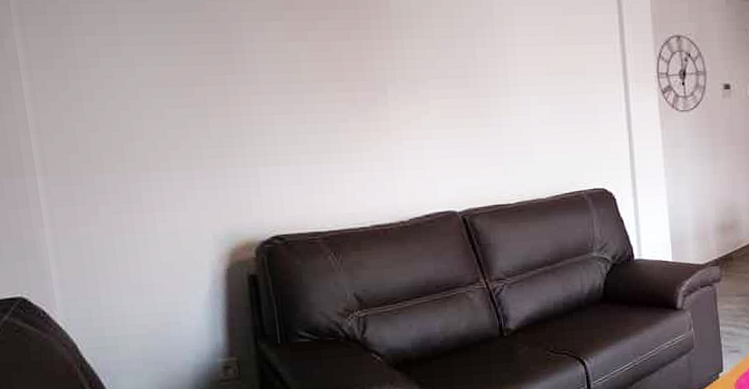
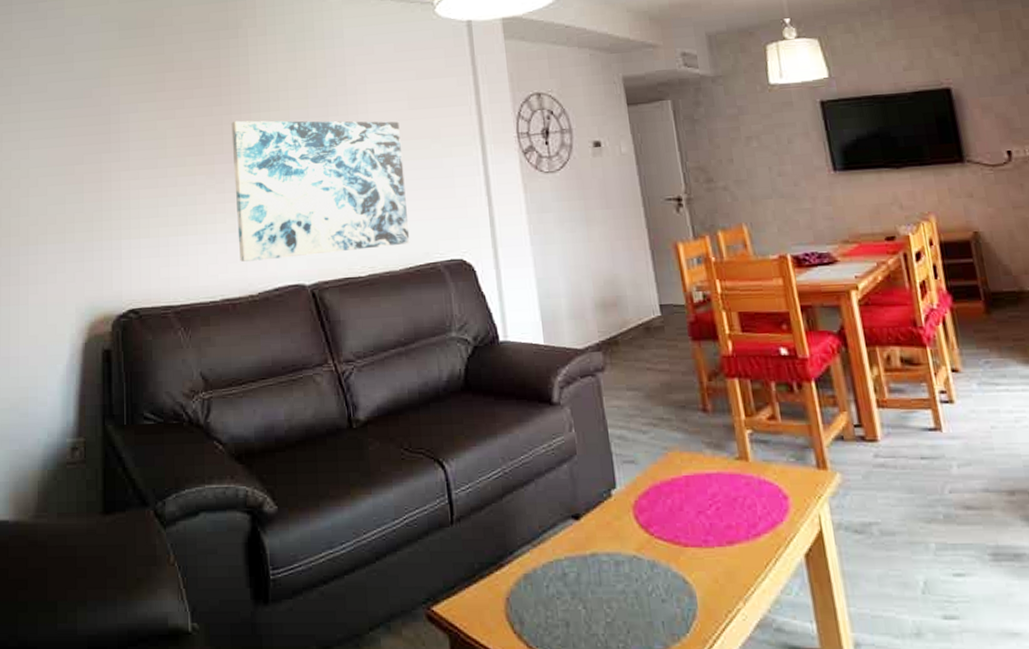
wall art: none [371,46,556,190] -> present [231,120,410,262]

